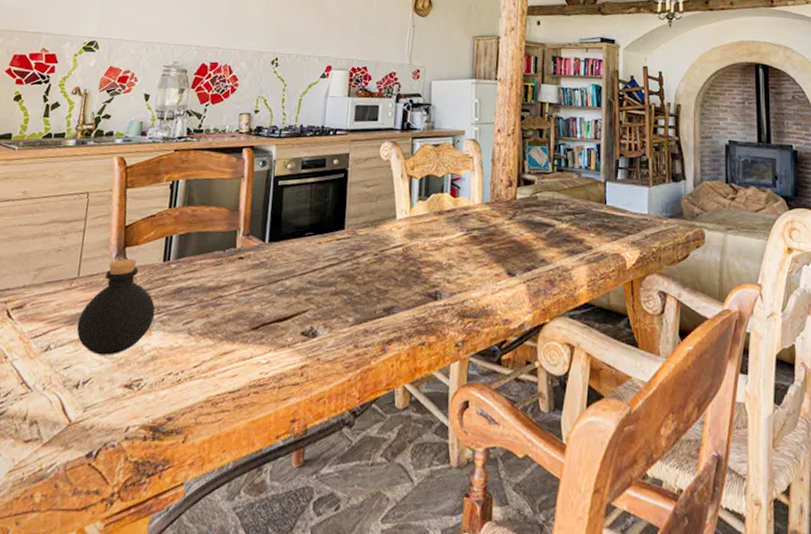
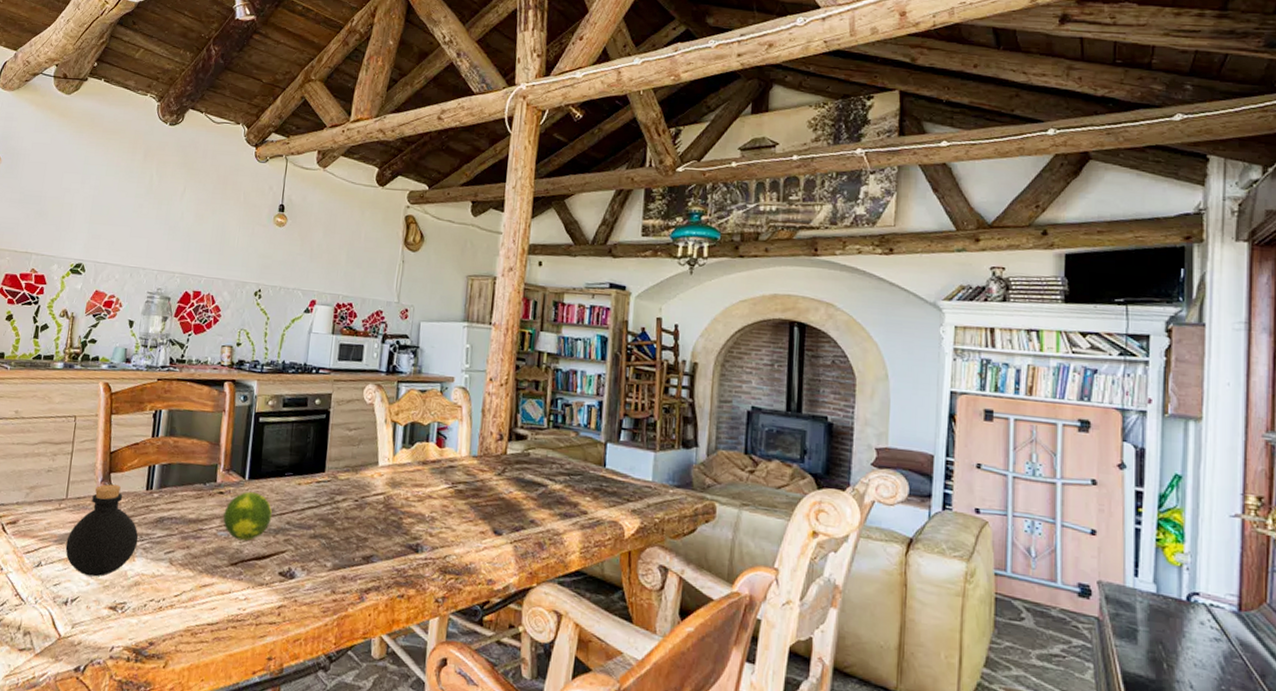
fruit: none [243,254,293,304] -> present [223,491,272,541]

